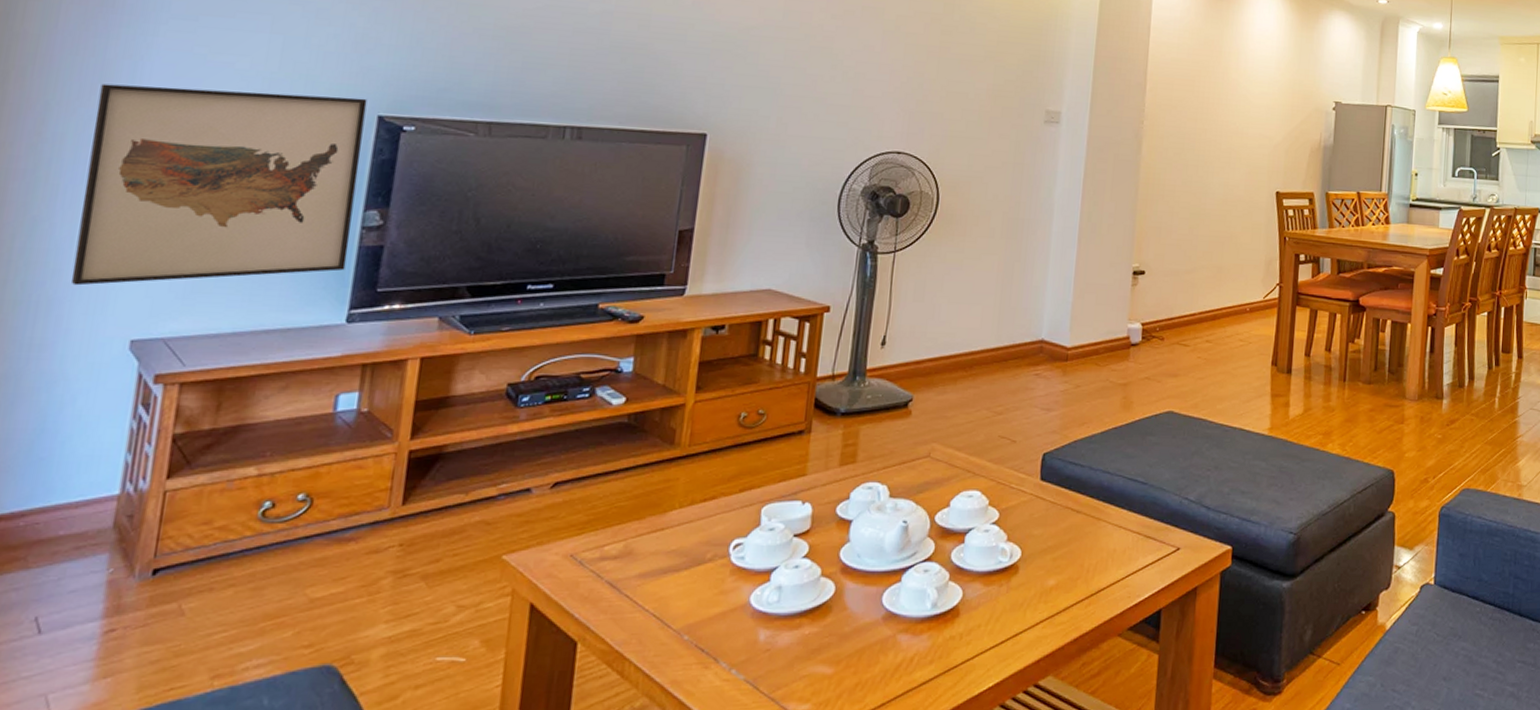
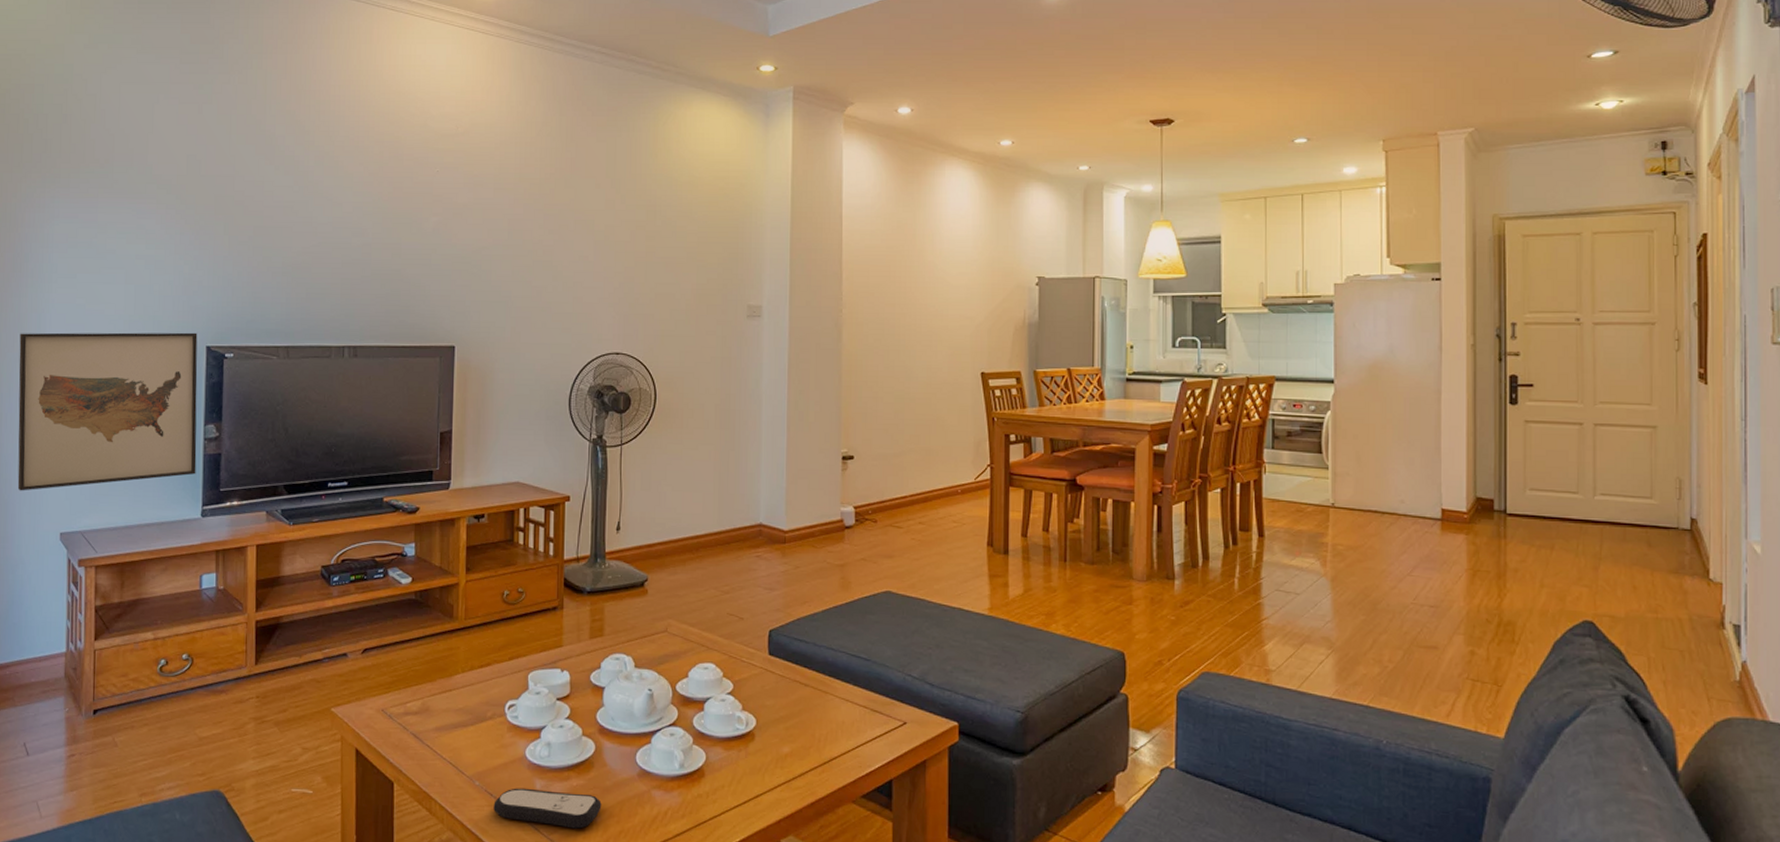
remote control: none [703,640,838,684] -> present [493,788,602,829]

